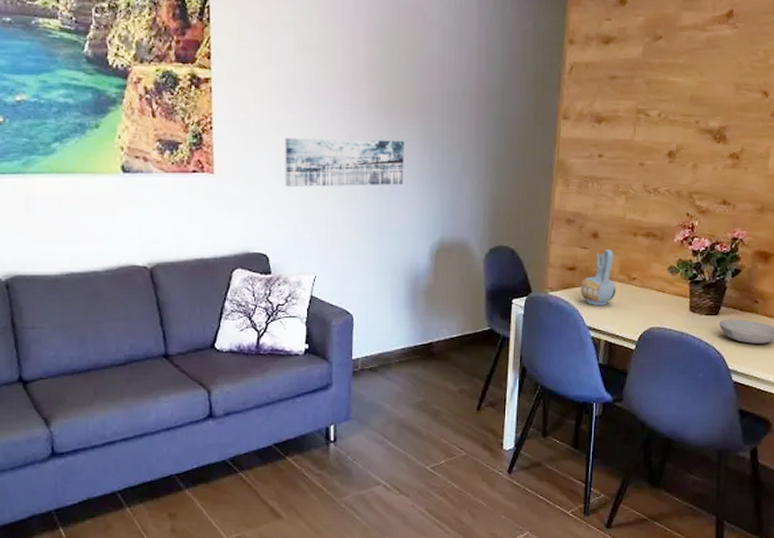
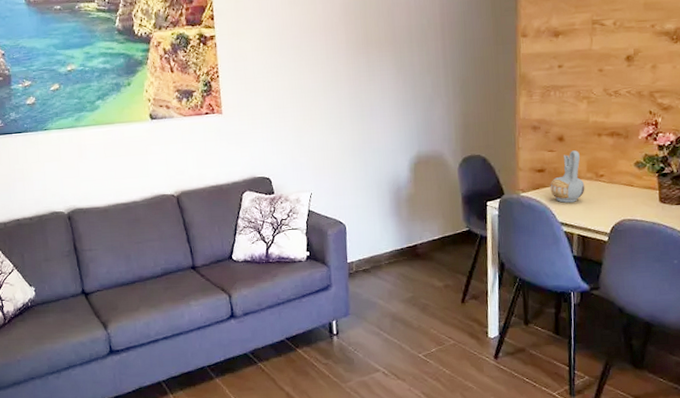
wall art: present [285,138,404,187] -> none [278,70,381,119]

